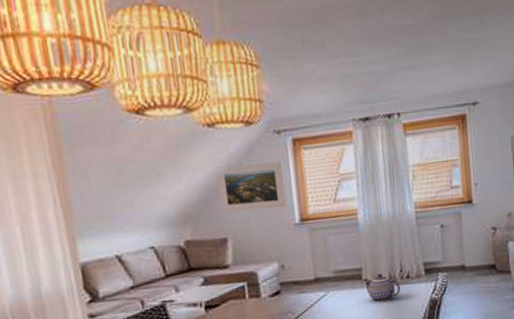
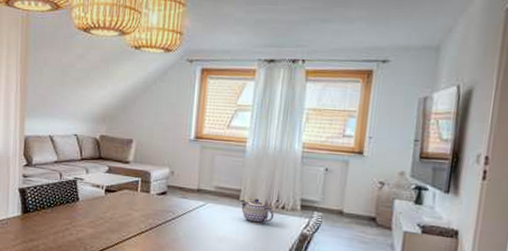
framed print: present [217,161,286,213] -> none [132,83,188,125]

